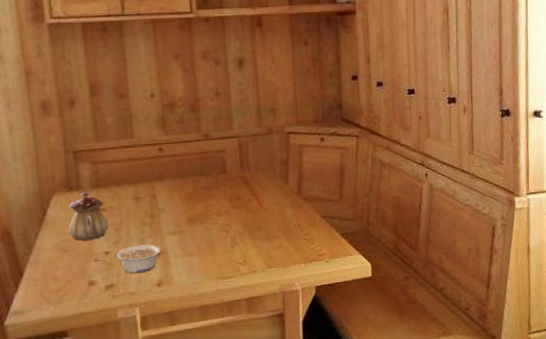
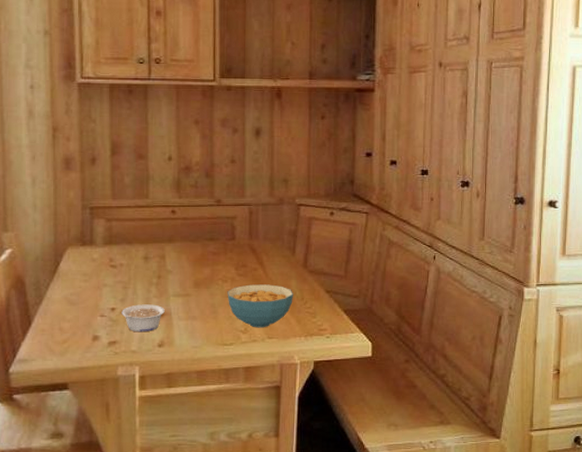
teapot: present [68,192,109,241] -> none [78,248,117,295]
cereal bowl: none [223,214,290,259] -> present [227,284,293,328]

